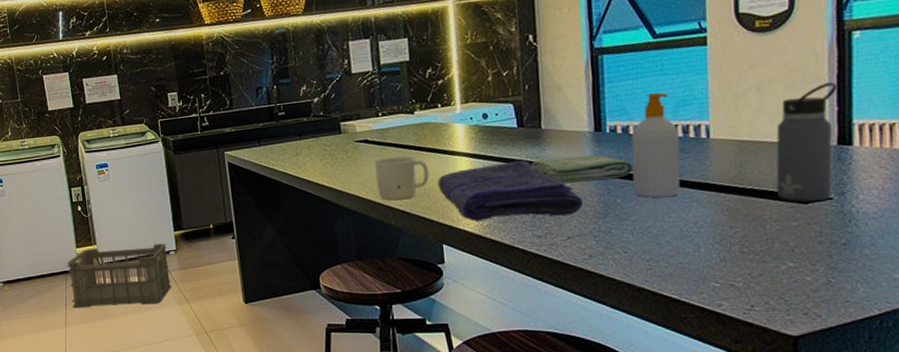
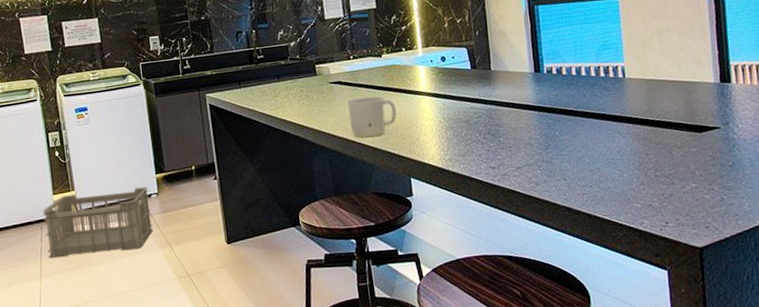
towel: present [437,160,584,221] -> none [404,99,529,155]
towel: present [531,155,633,183] -> none [484,93,567,118]
soap bottle: present [631,92,681,198] -> none [564,38,606,131]
water bottle: present [776,81,838,203] -> none [674,30,719,132]

